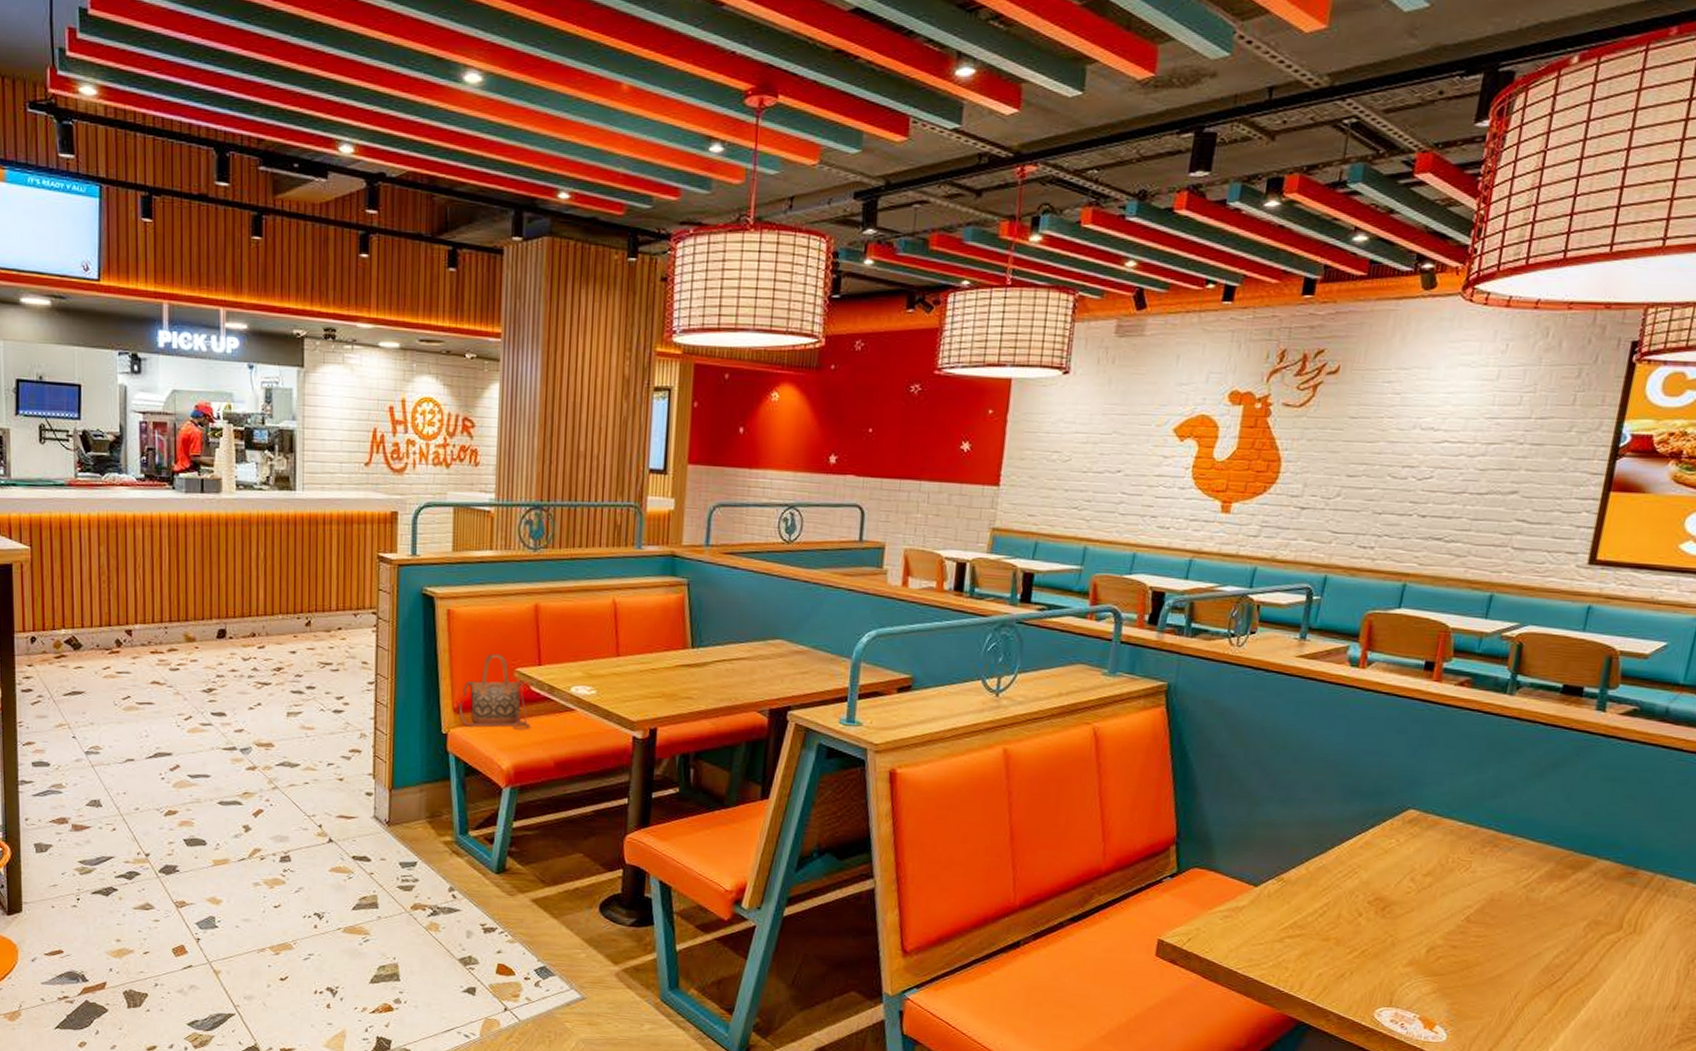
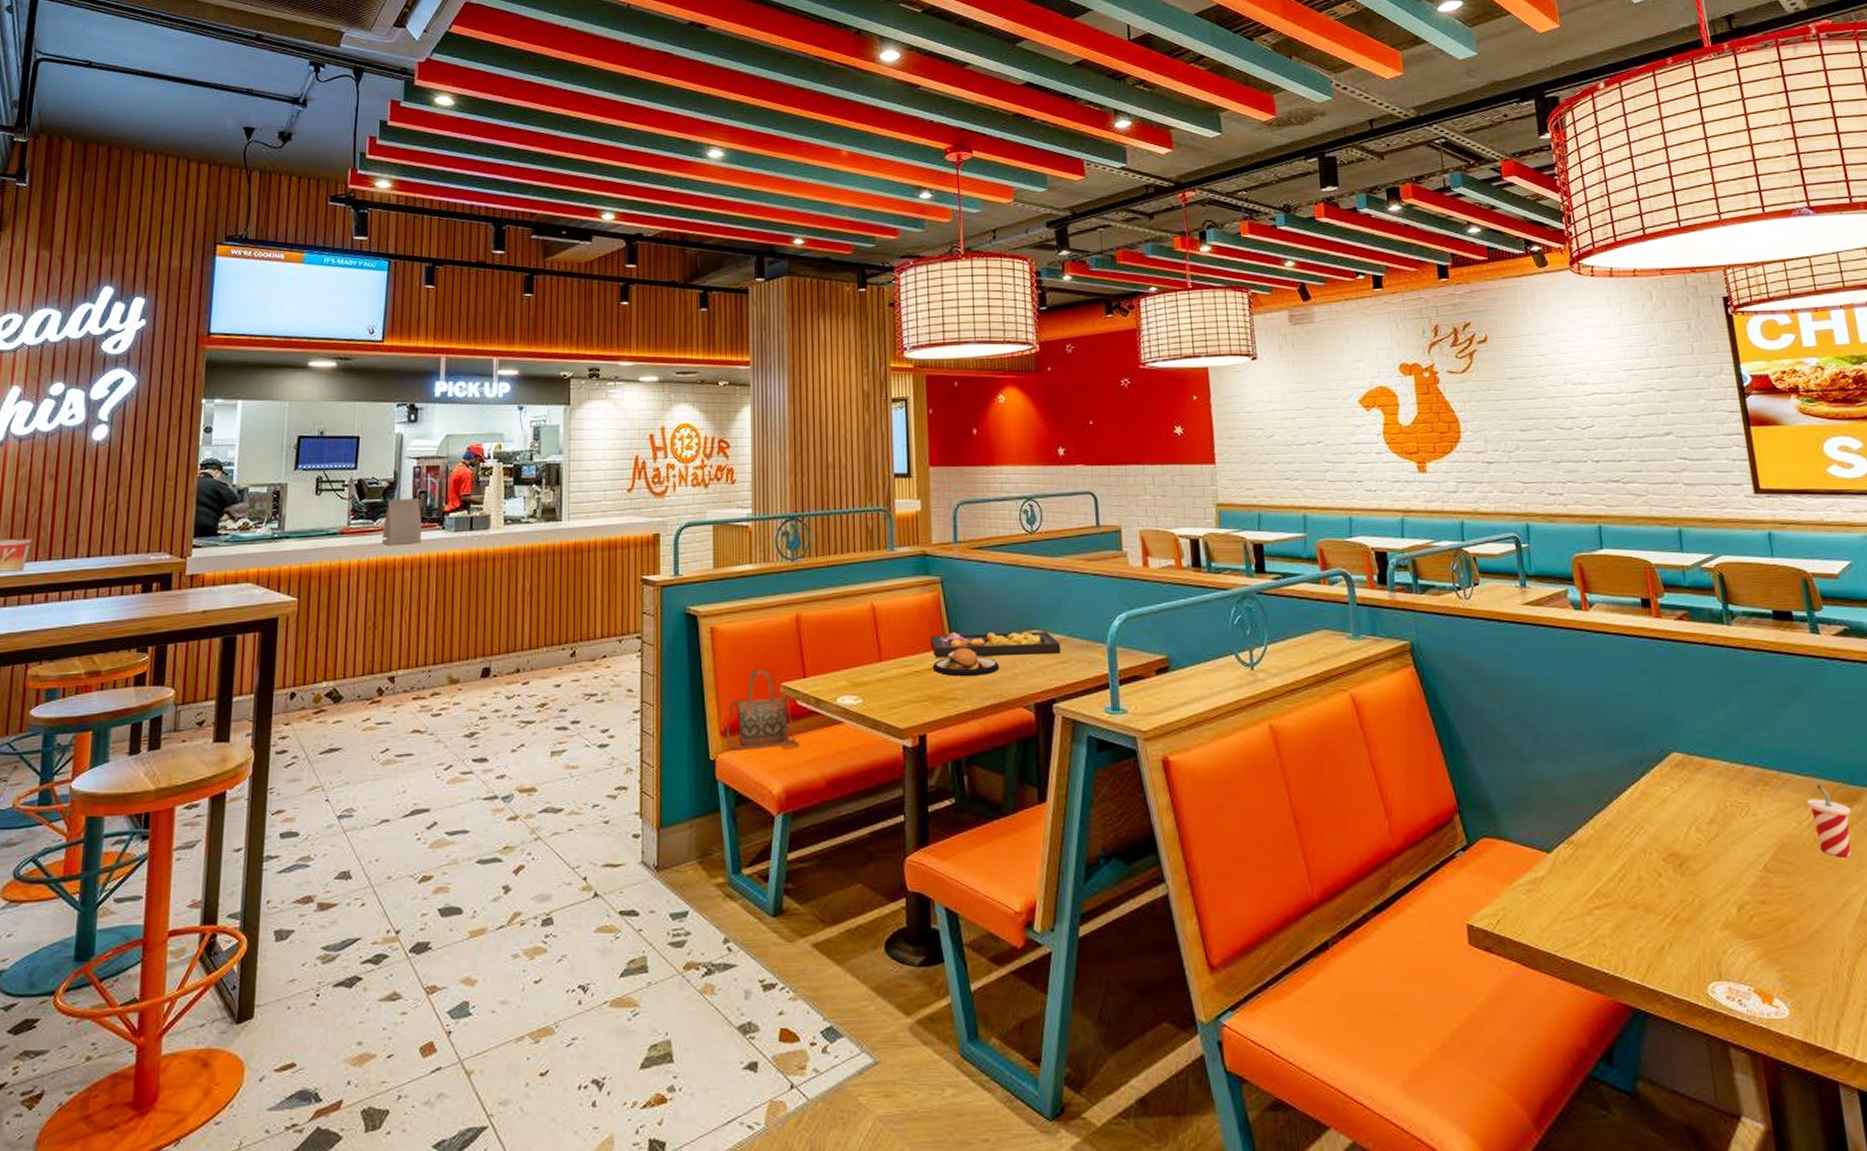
paper bag: none [110,454,152,503] -> present [381,498,422,546]
food tray: none [669,634,804,666] -> present [929,631,1061,658]
burger: none [669,649,739,678] -> present [932,647,1000,676]
beverage cup: none [1529,851,1574,917] -> present [1806,784,1851,857]

